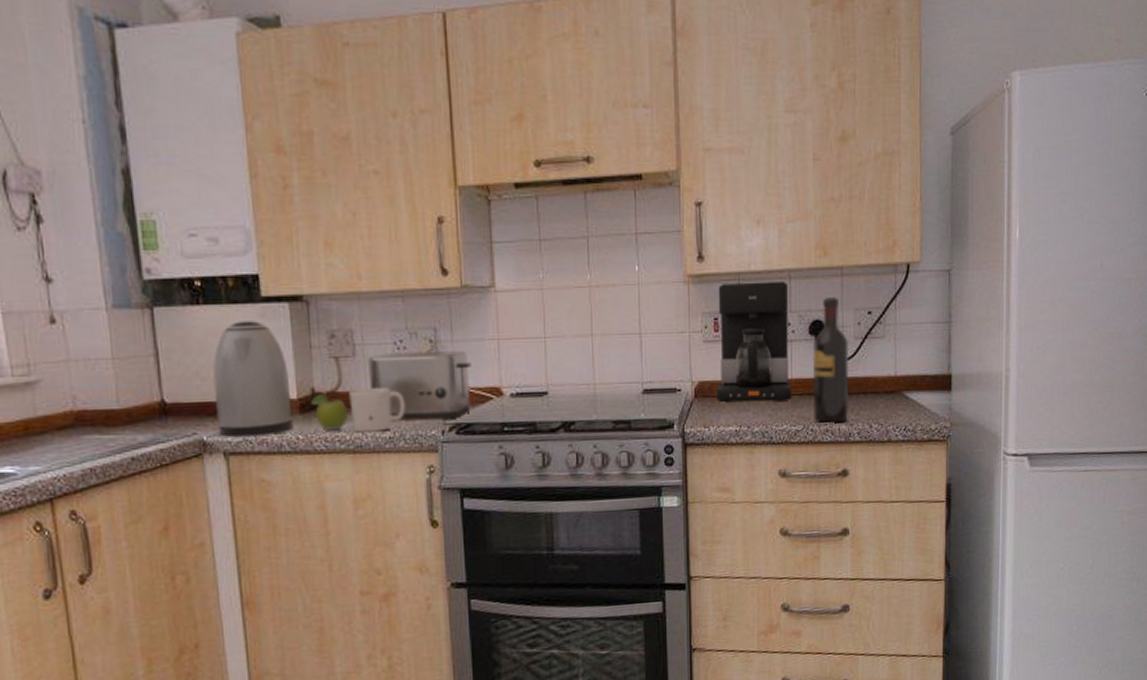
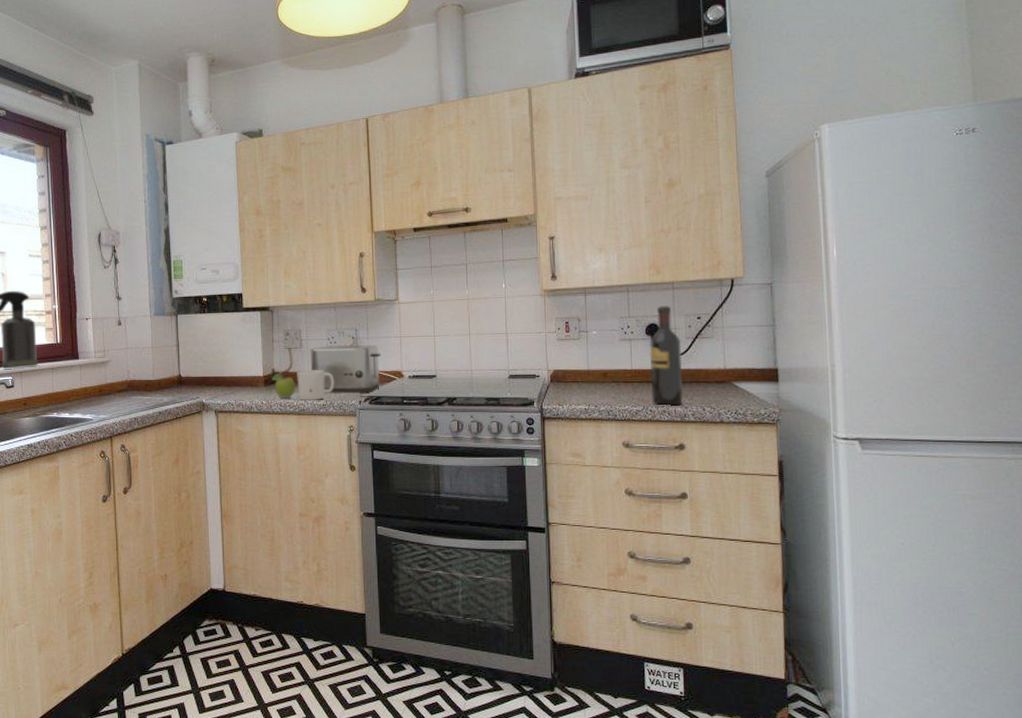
kettle: present [212,321,293,438] -> none [211,324,260,401]
coffee maker: present [716,281,791,402] -> none [568,294,632,388]

